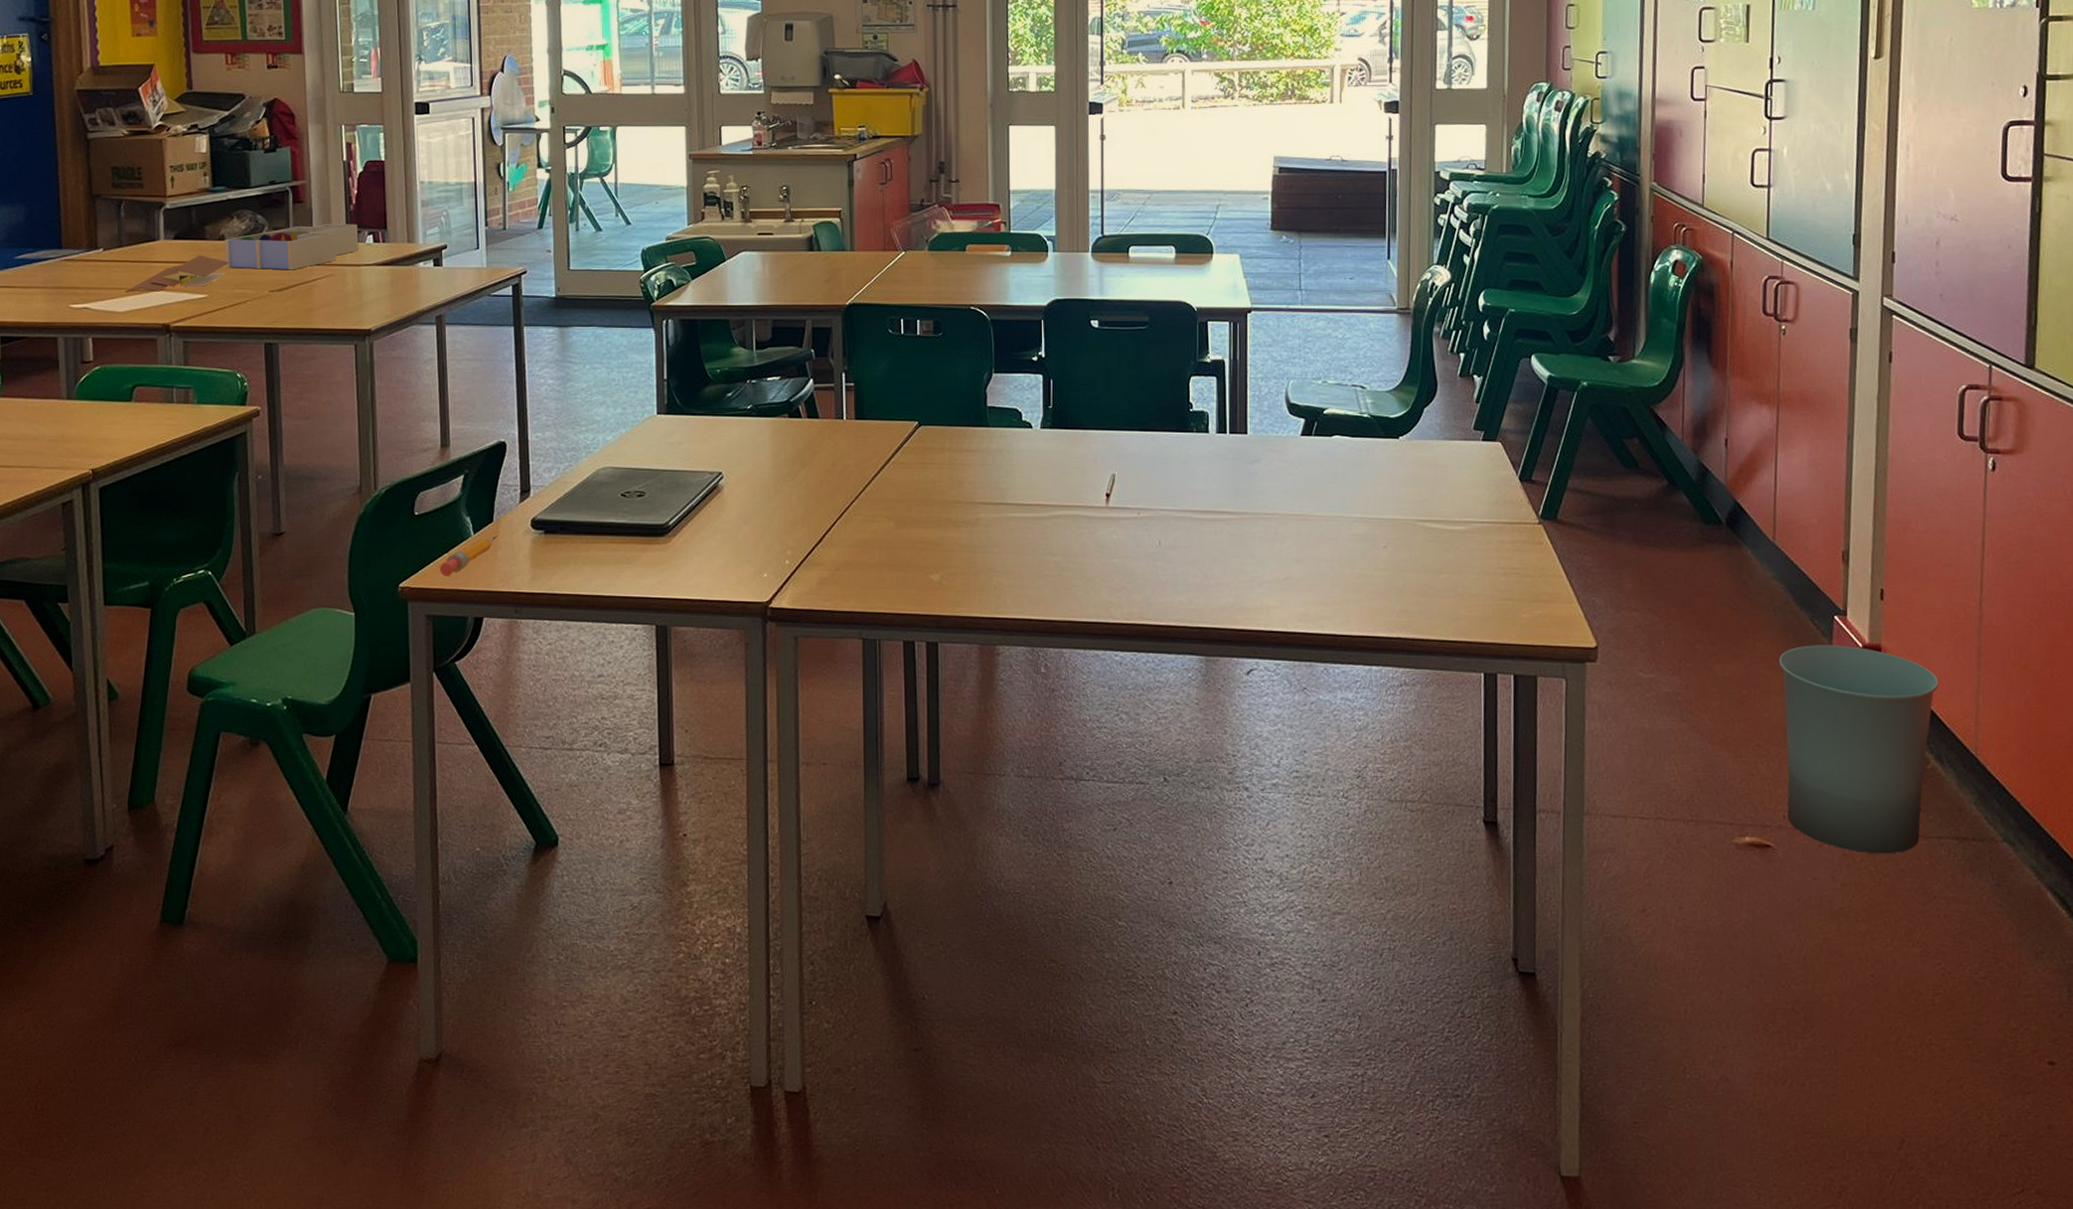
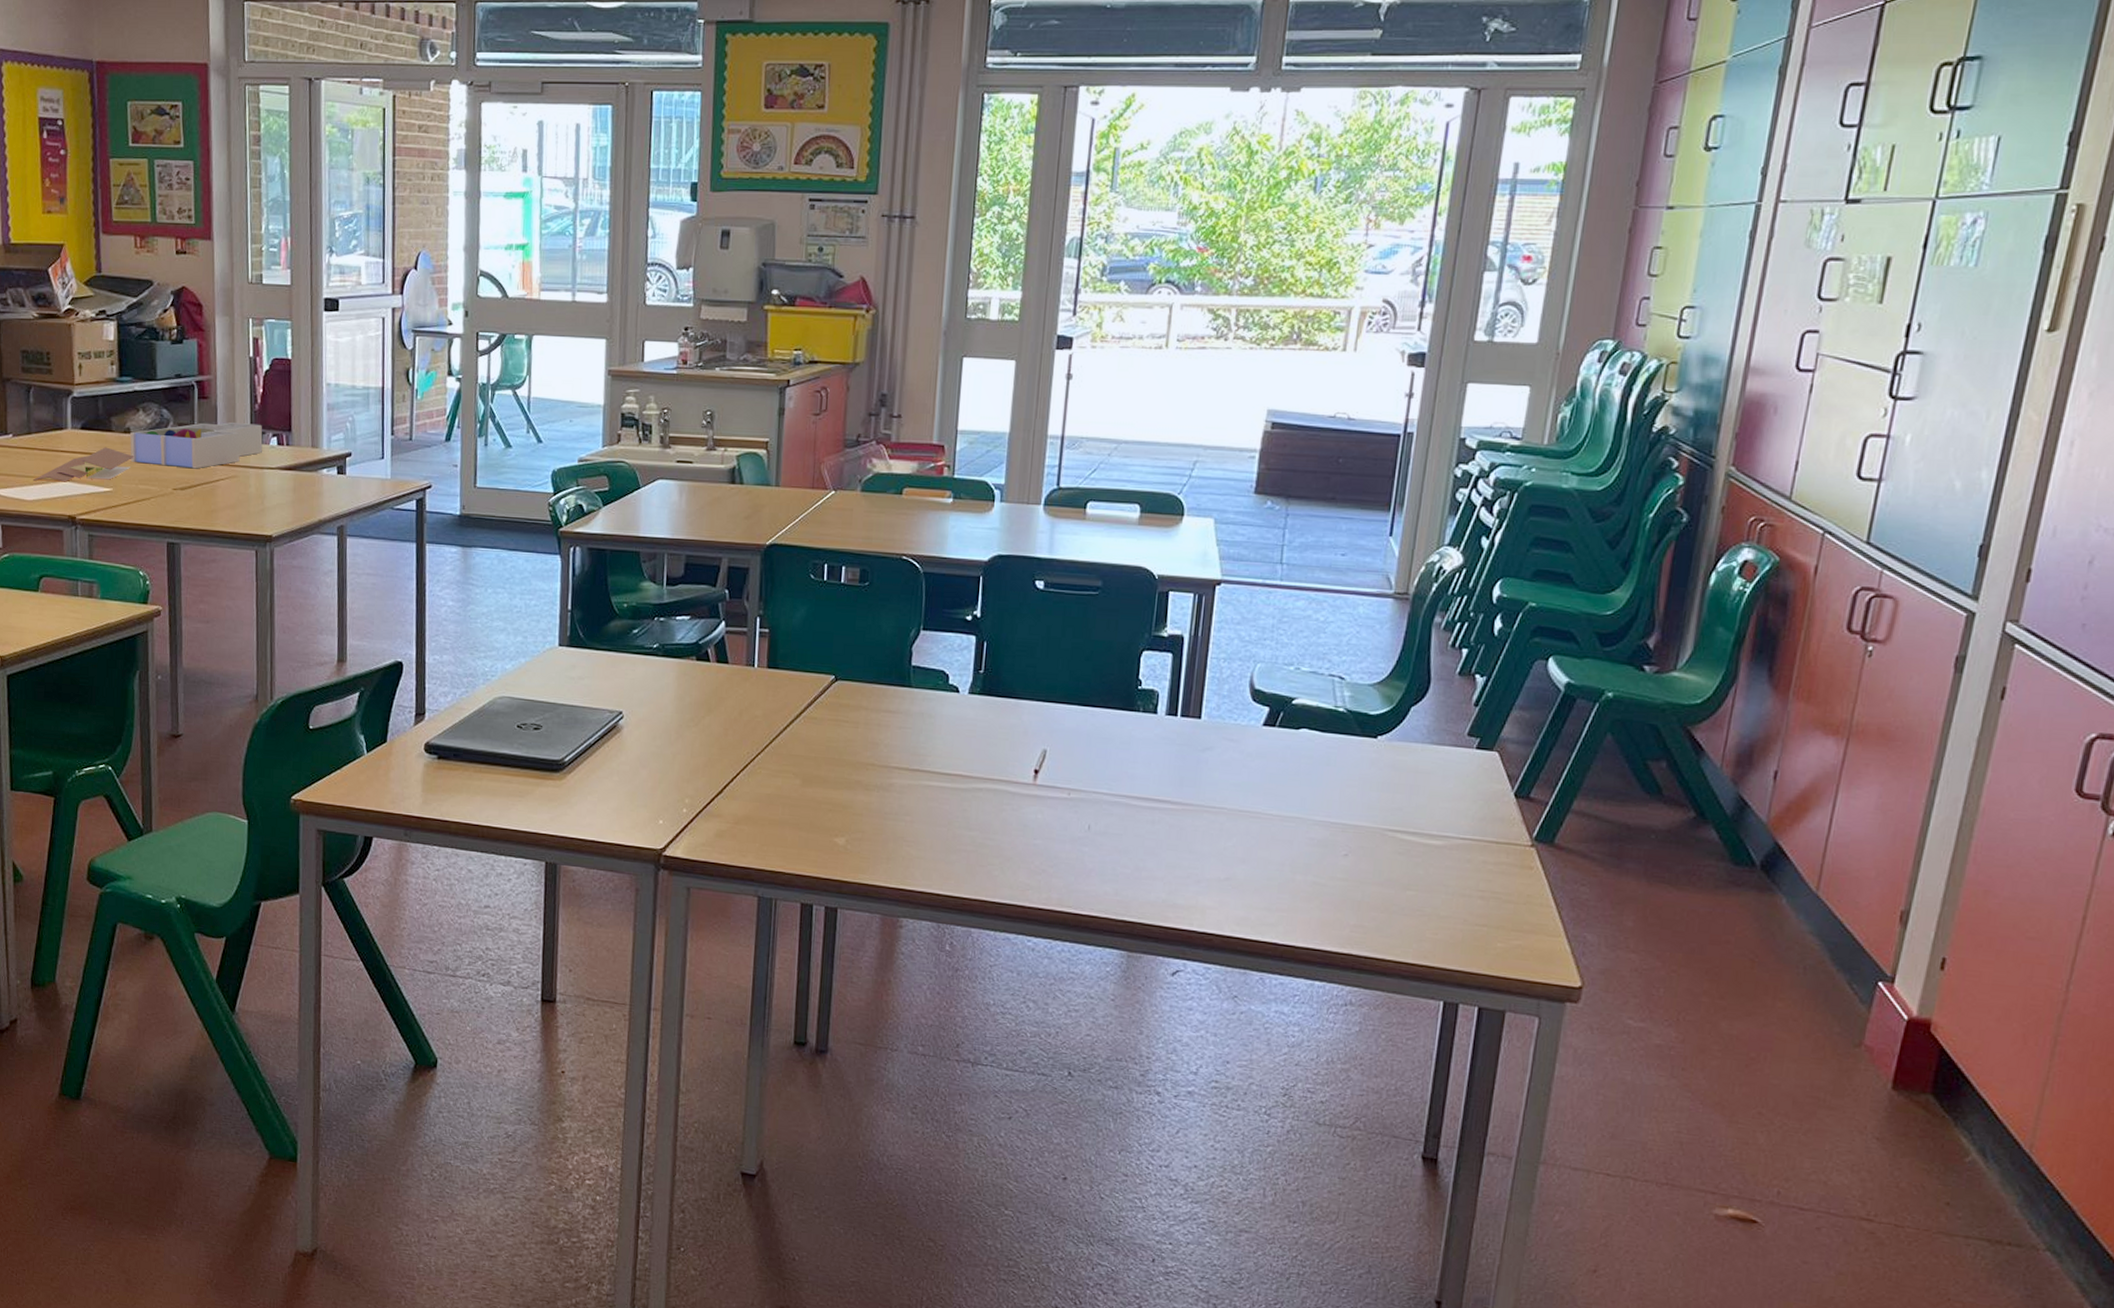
pencil: present [440,535,498,577] -> none [332,756,391,793]
waste bin: present [1779,645,1939,854] -> none [1783,1011,1998,1248]

